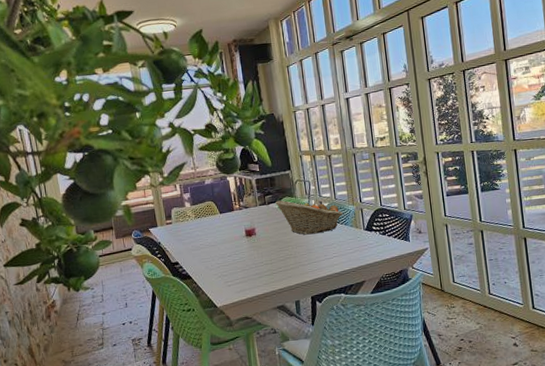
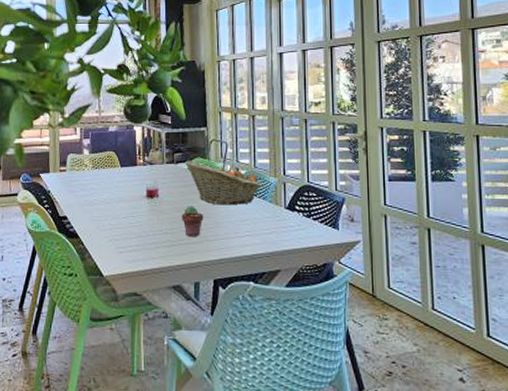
potted succulent: none [277,238,297,264] -> present [181,206,204,237]

